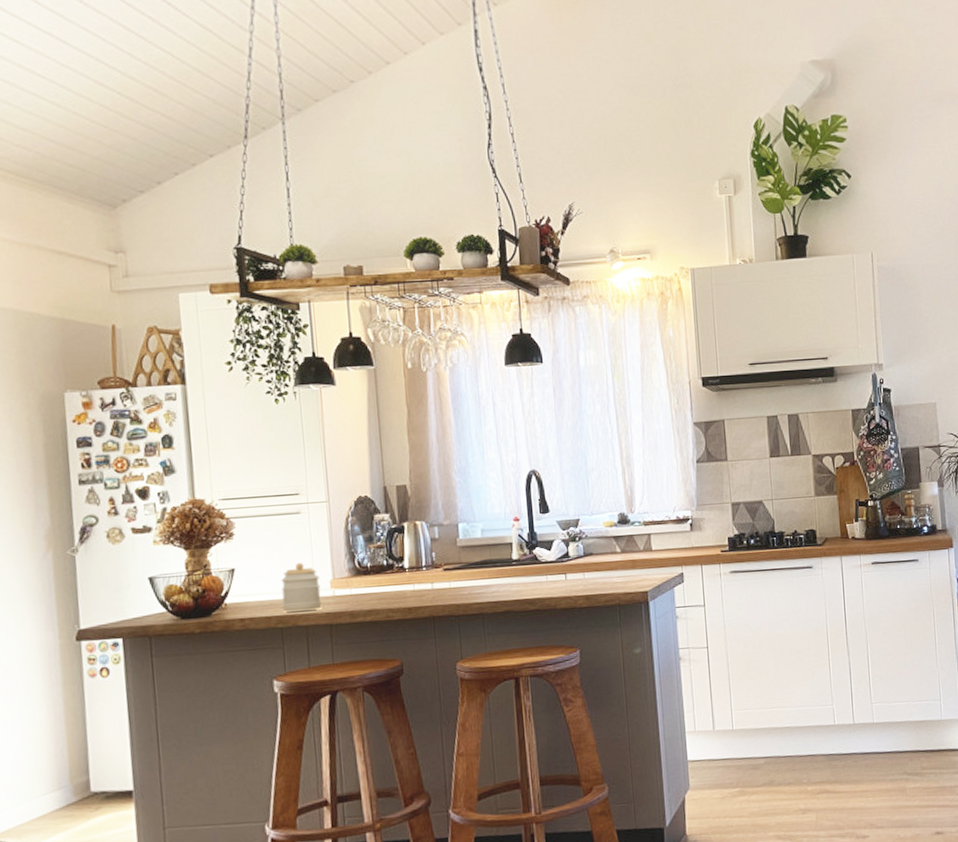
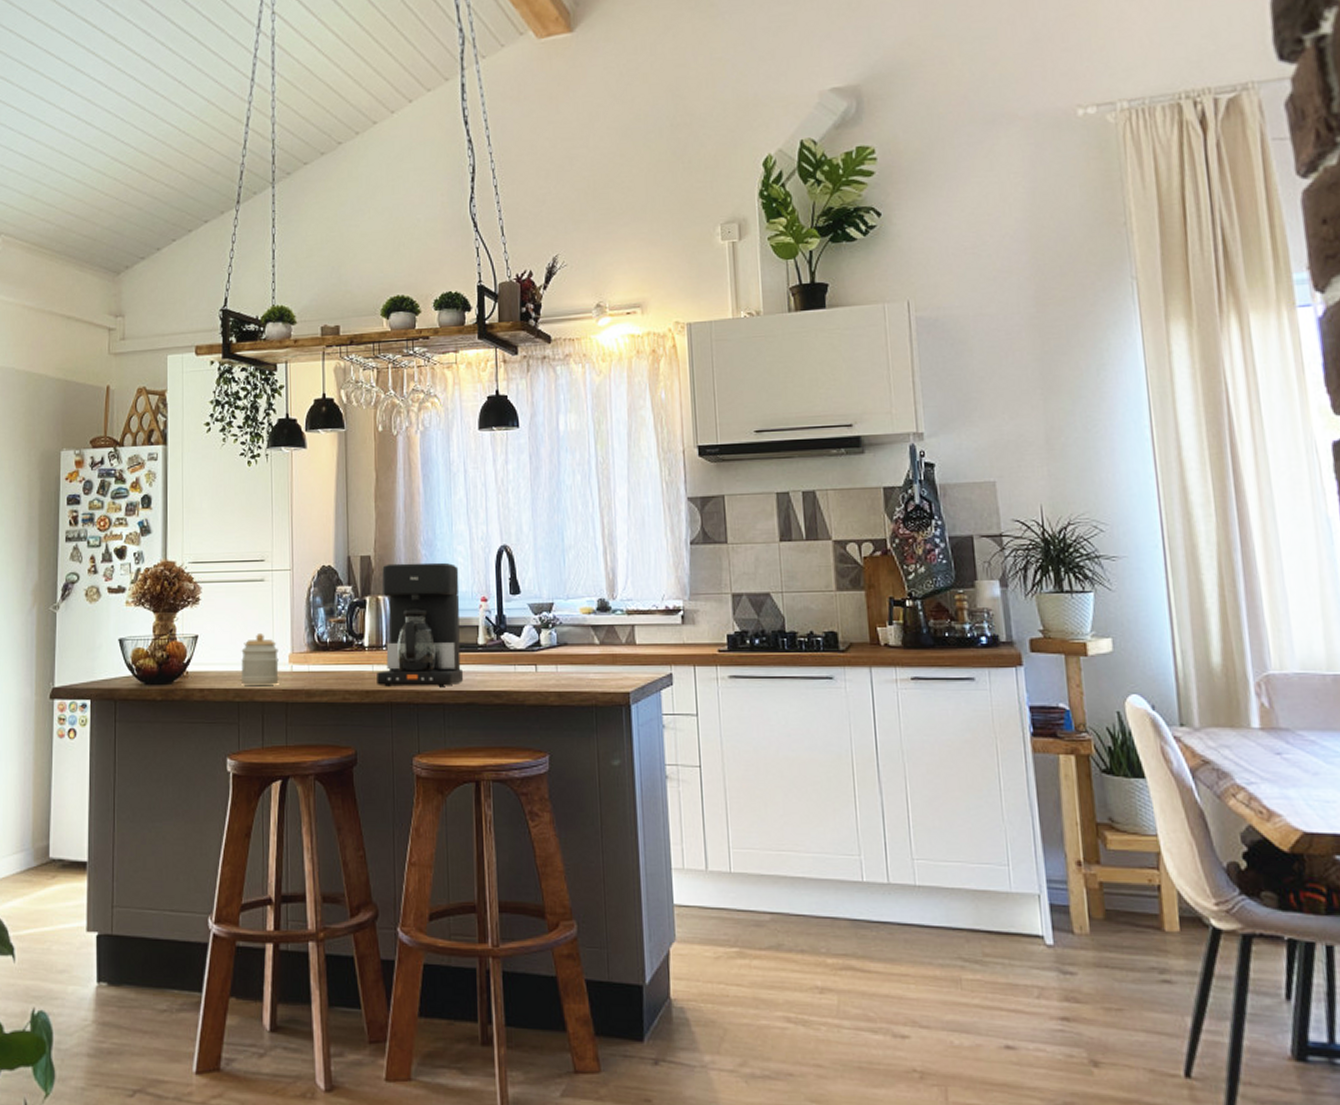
coffee maker: none [418,488,500,603] -> present [377,562,463,687]

